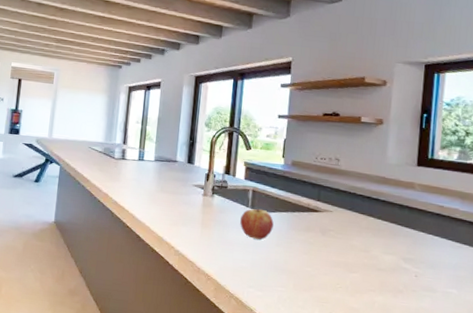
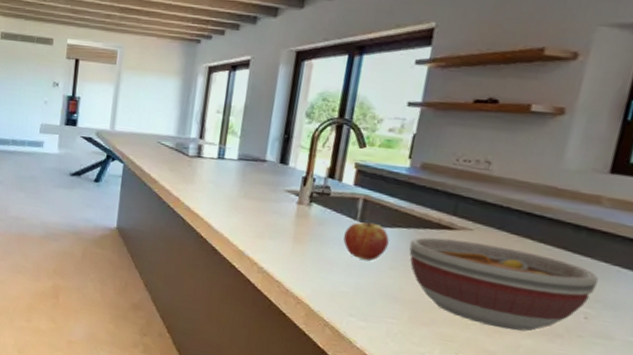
bowl: none [289,218,420,290] -> present [409,237,598,332]

